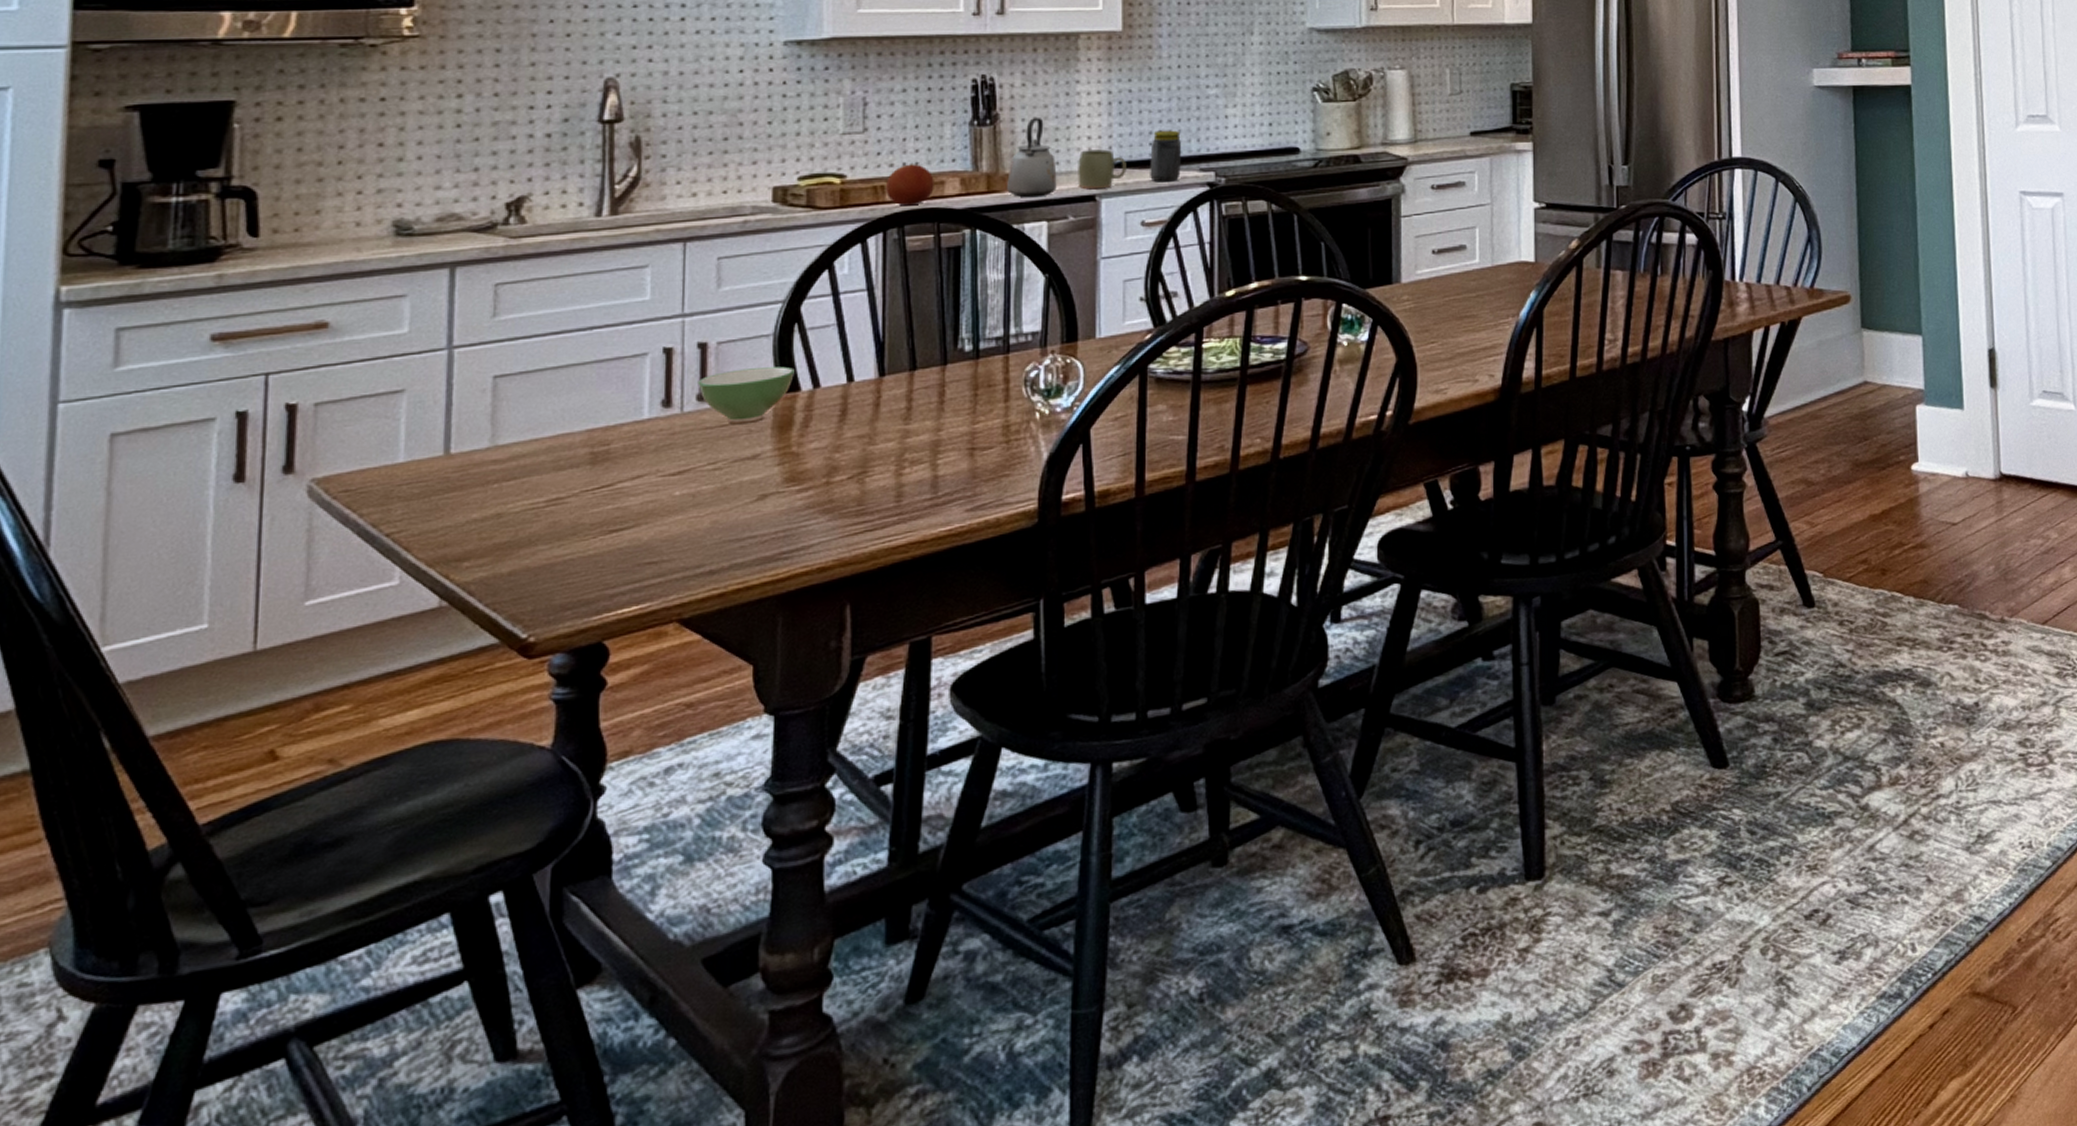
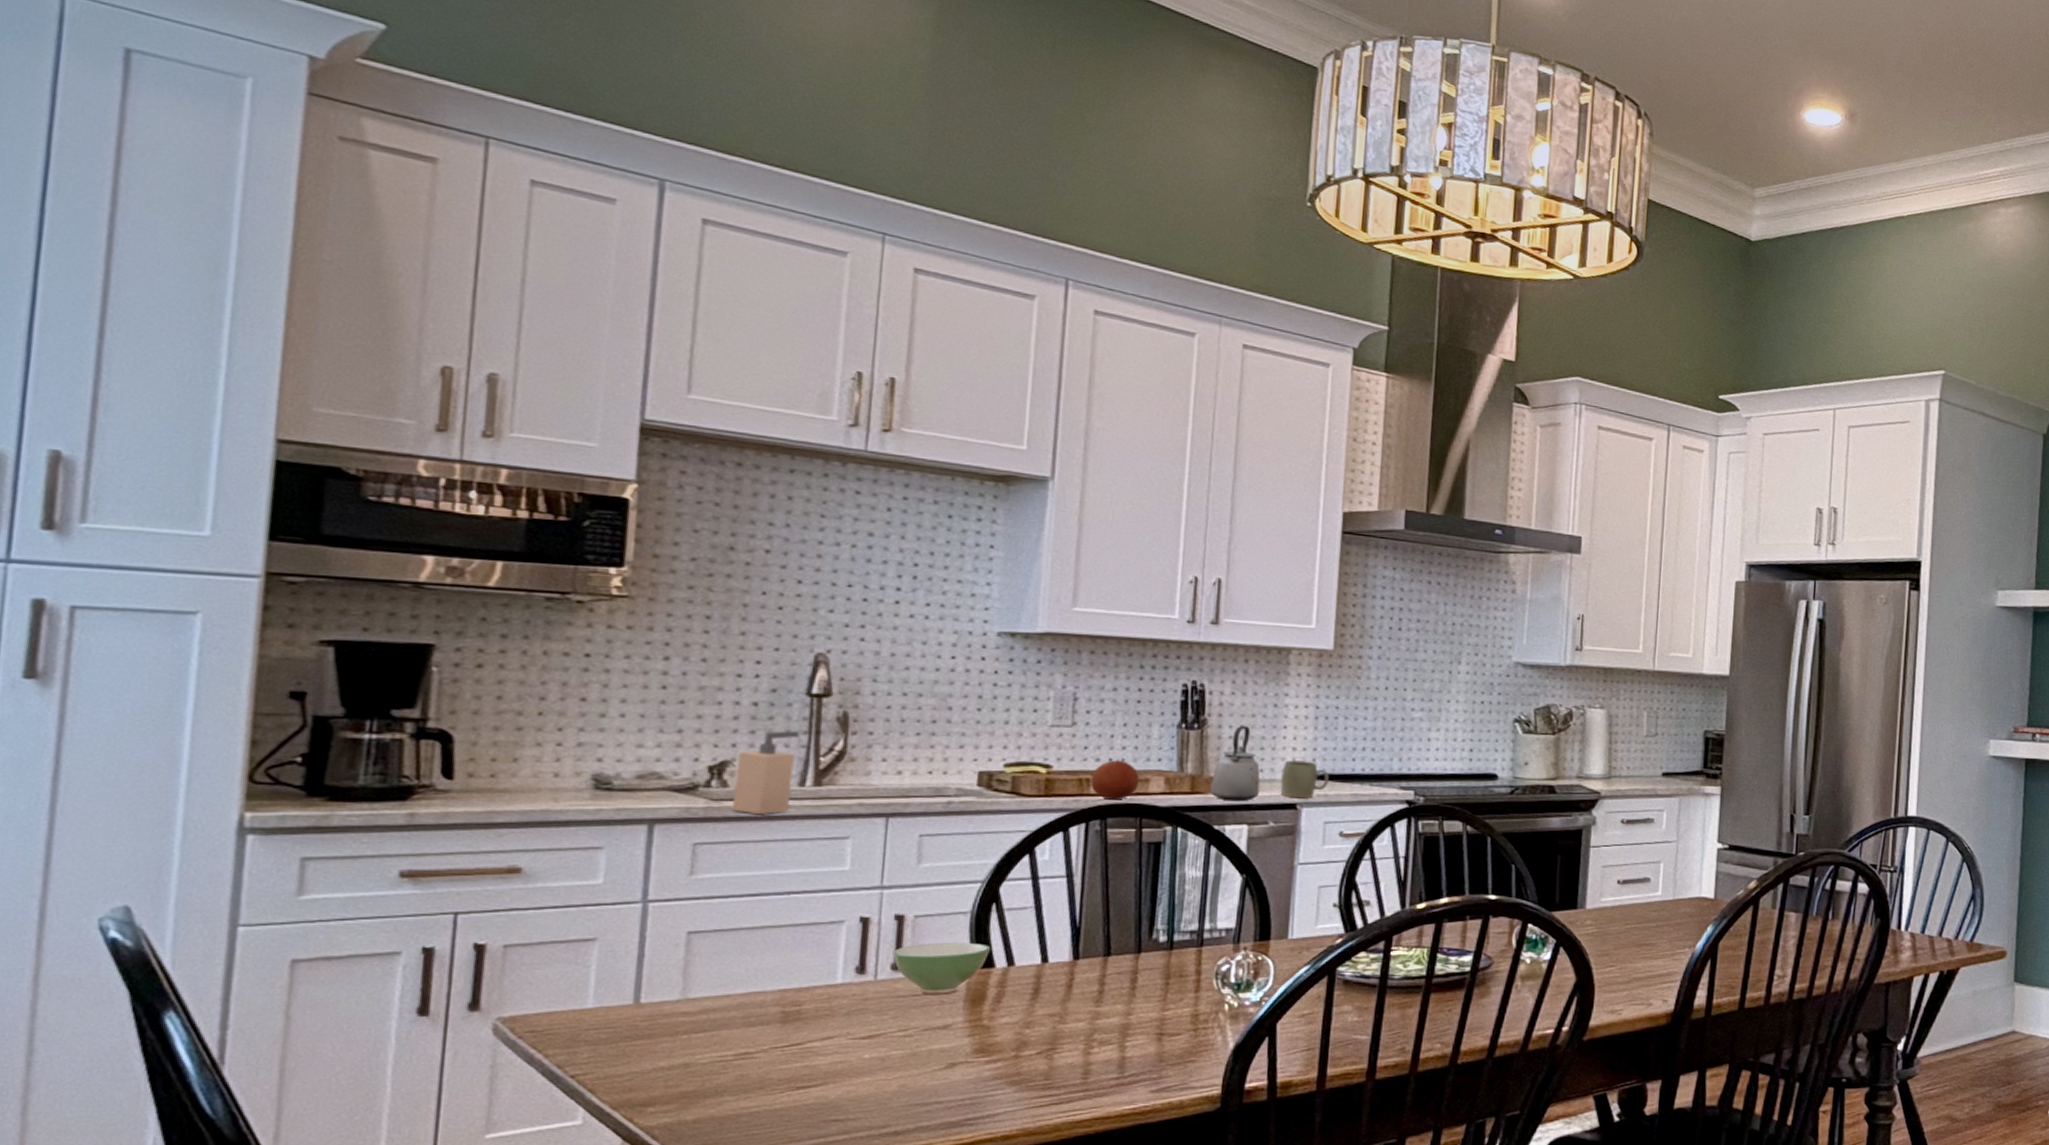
soap dispenser: none [531,159,594,250] -> present [732,730,800,815]
jar: present [1150,130,1182,182] -> none [1351,747,1384,797]

